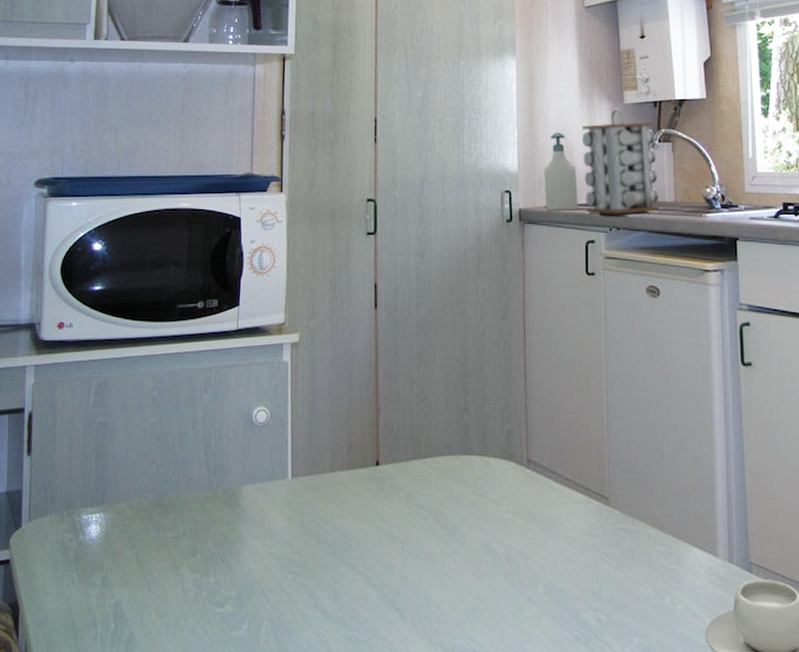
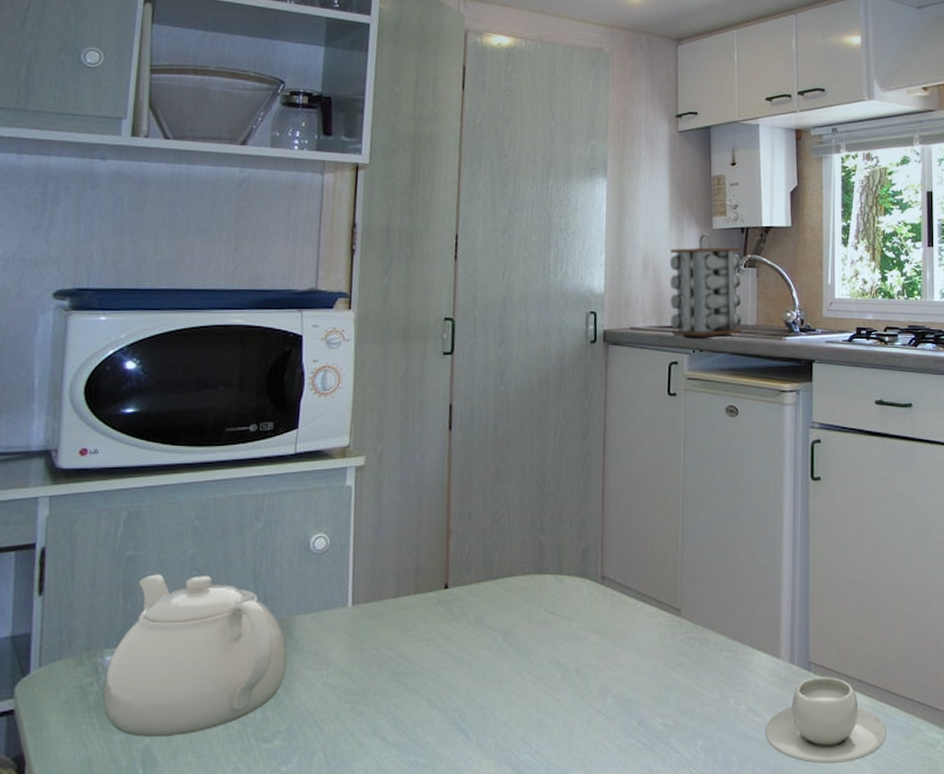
teapot: none [80,440,236,595] -> present [102,574,288,738]
soap bottle: present [544,133,578,212] -> none [630,255,663,333]

